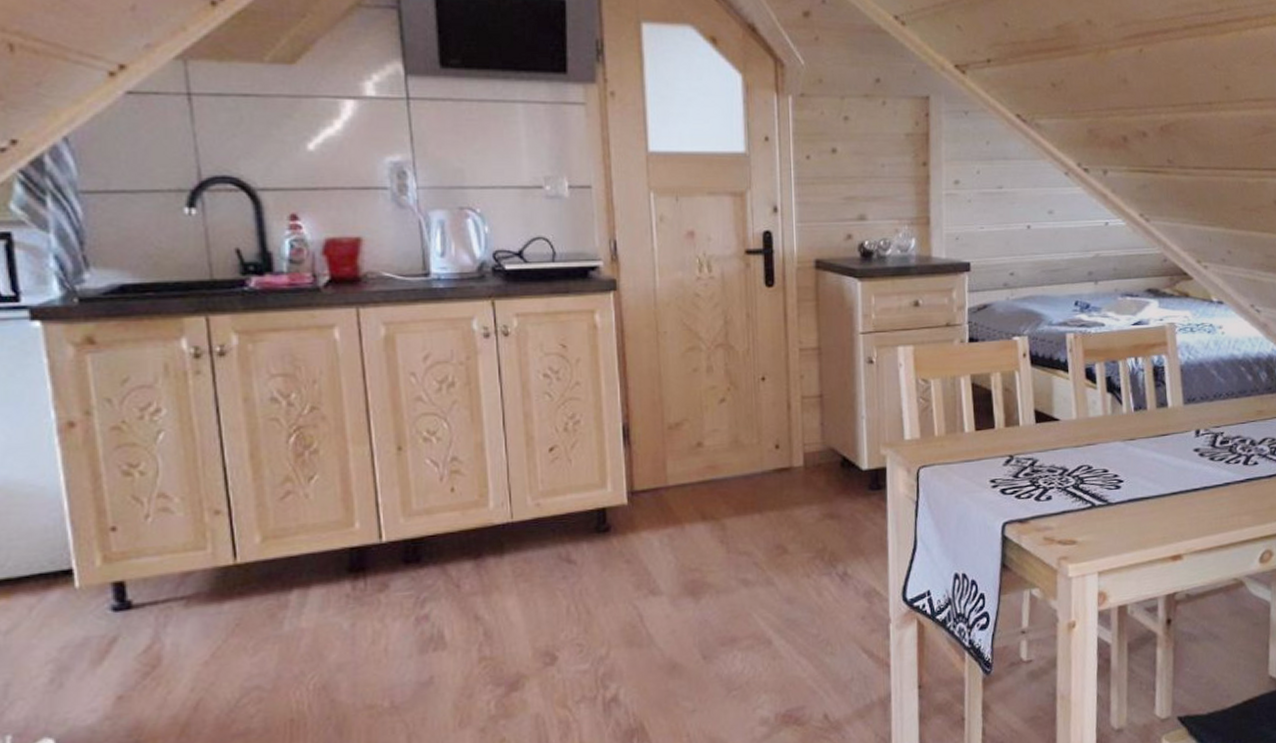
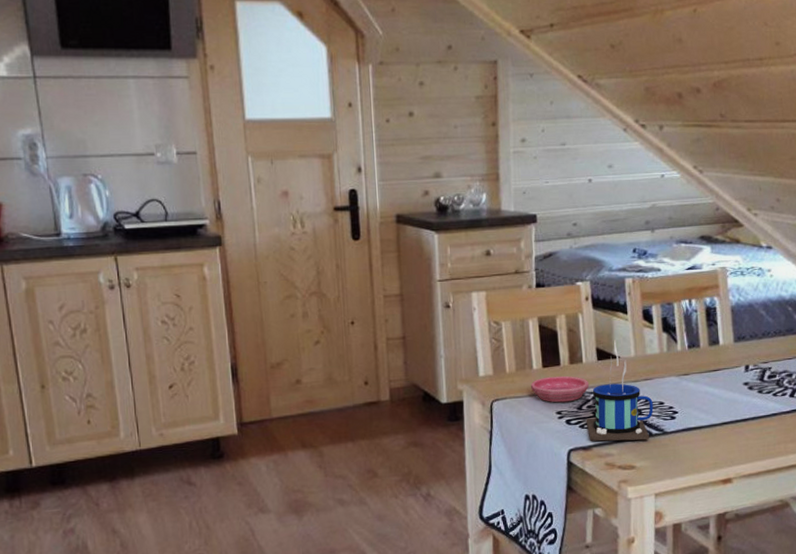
saucer: none [961,440,1027,470] -> present [530,375,590,403]
mug: none [1022,400,1097,513] -> present [586,340,653,441]

